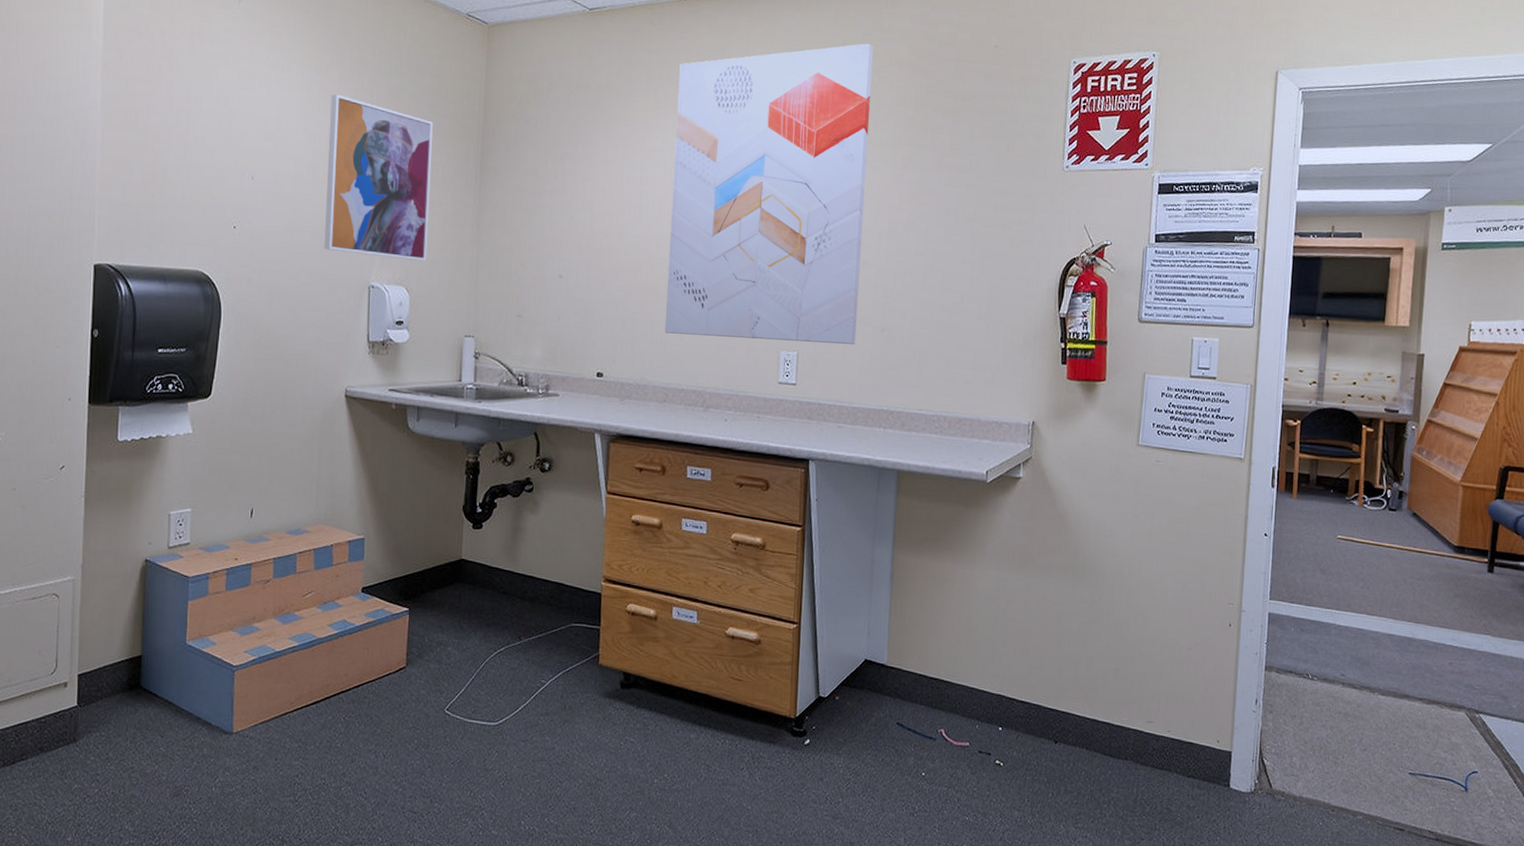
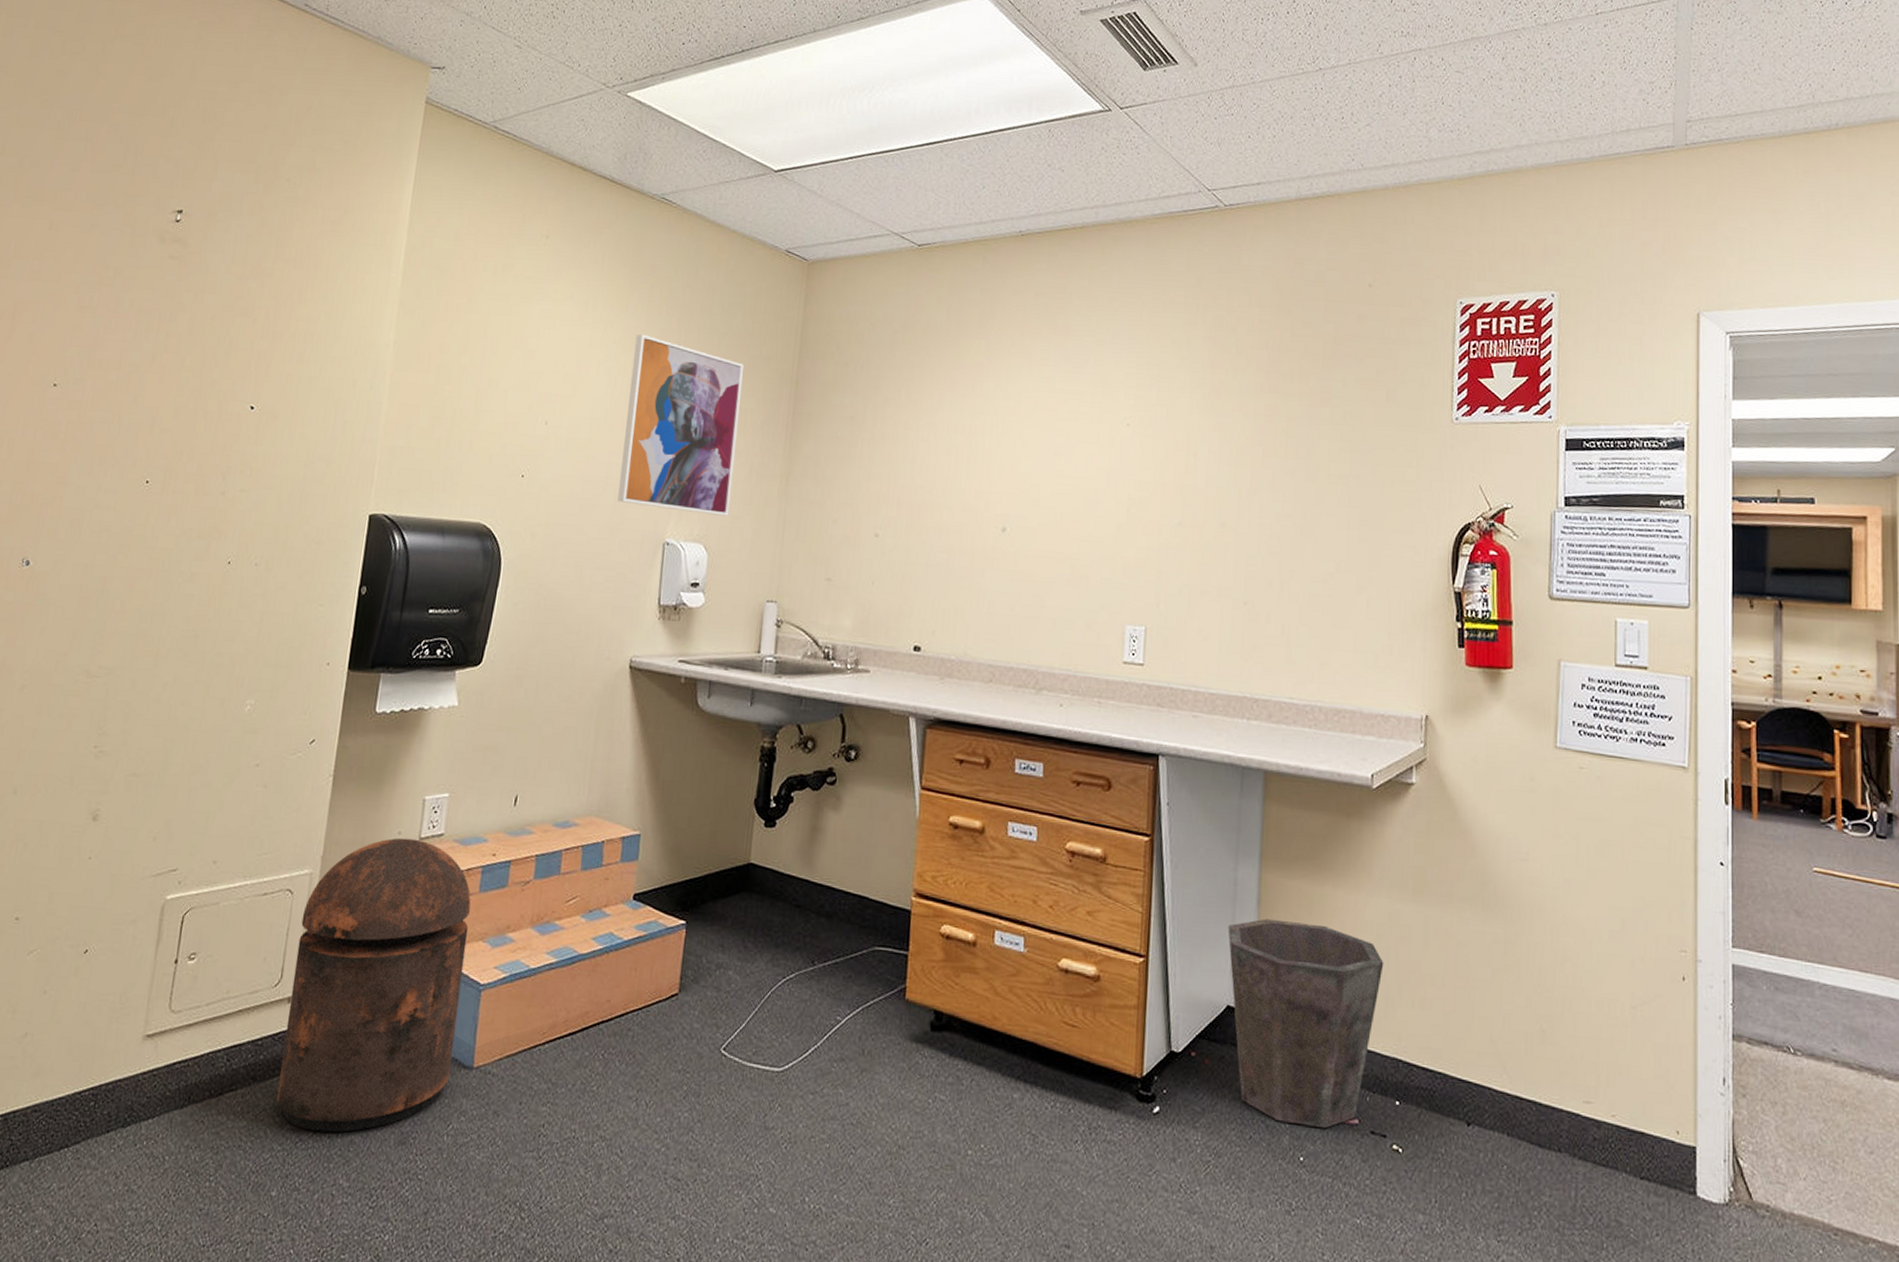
trash can: none [64,547,220,789] -> present [276,838,471,1133]
wall art: present [664,43,874,345] -> none [992,281,1232,620]
waste bin: none [866,590,993,751] -> present [1227,918,1384,1129]

